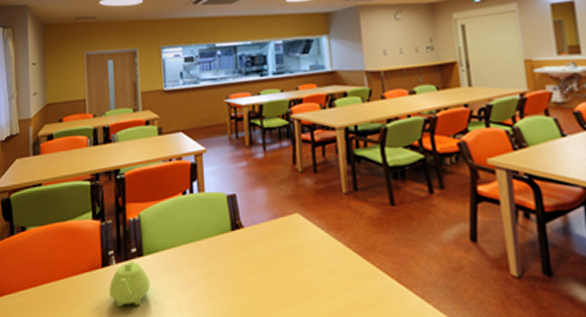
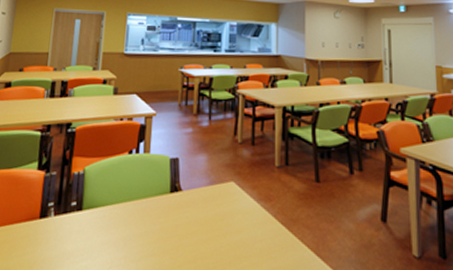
teapot: present [109,261,151,307] -> none [43,214,86,261]

